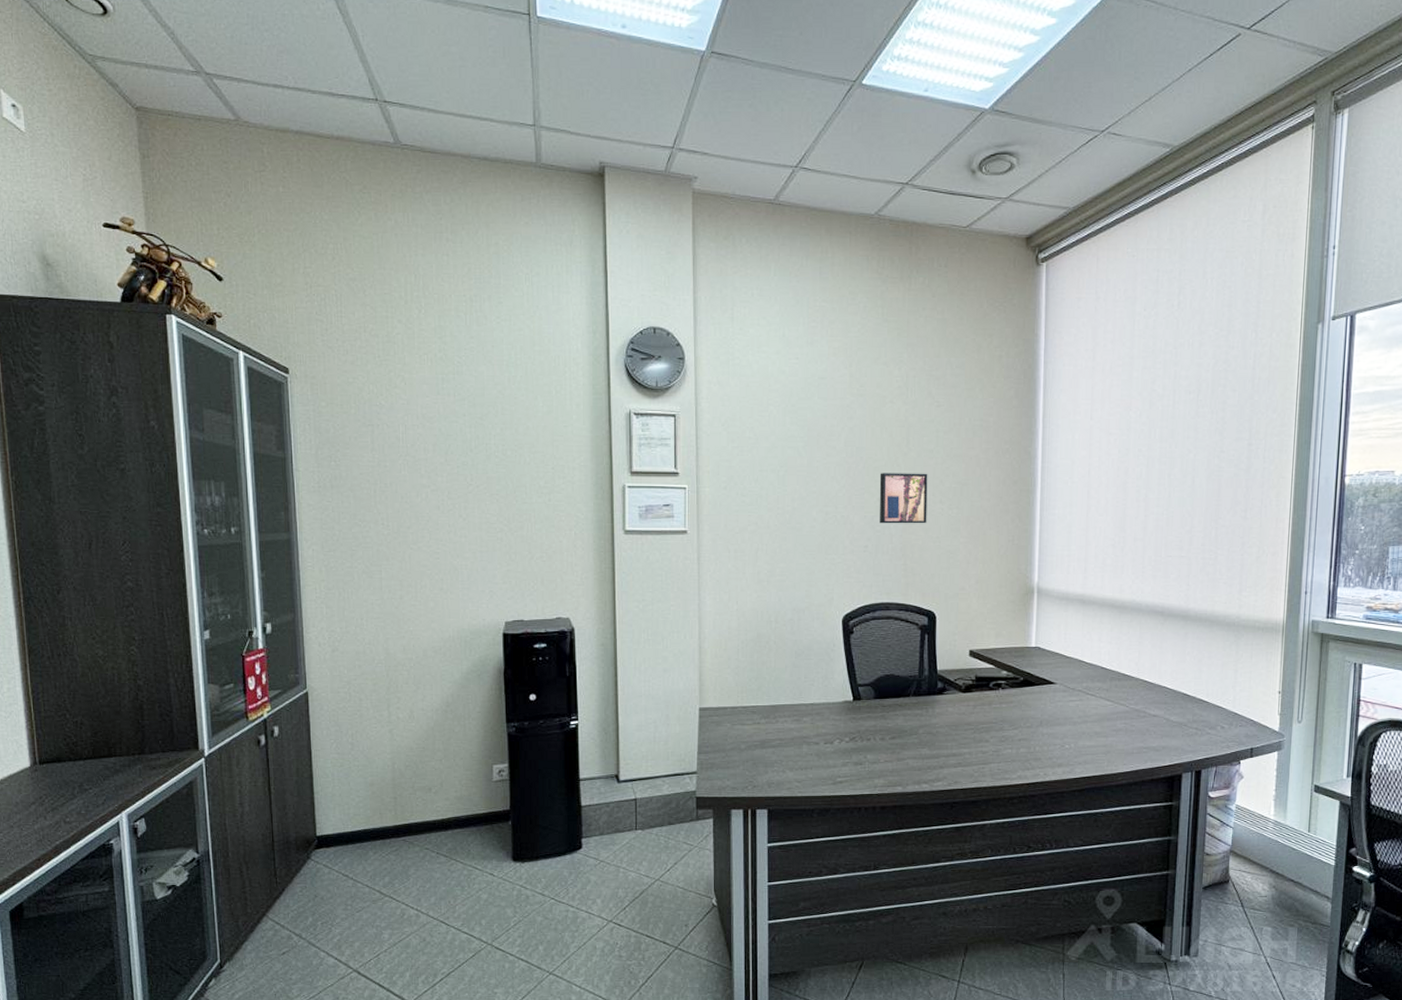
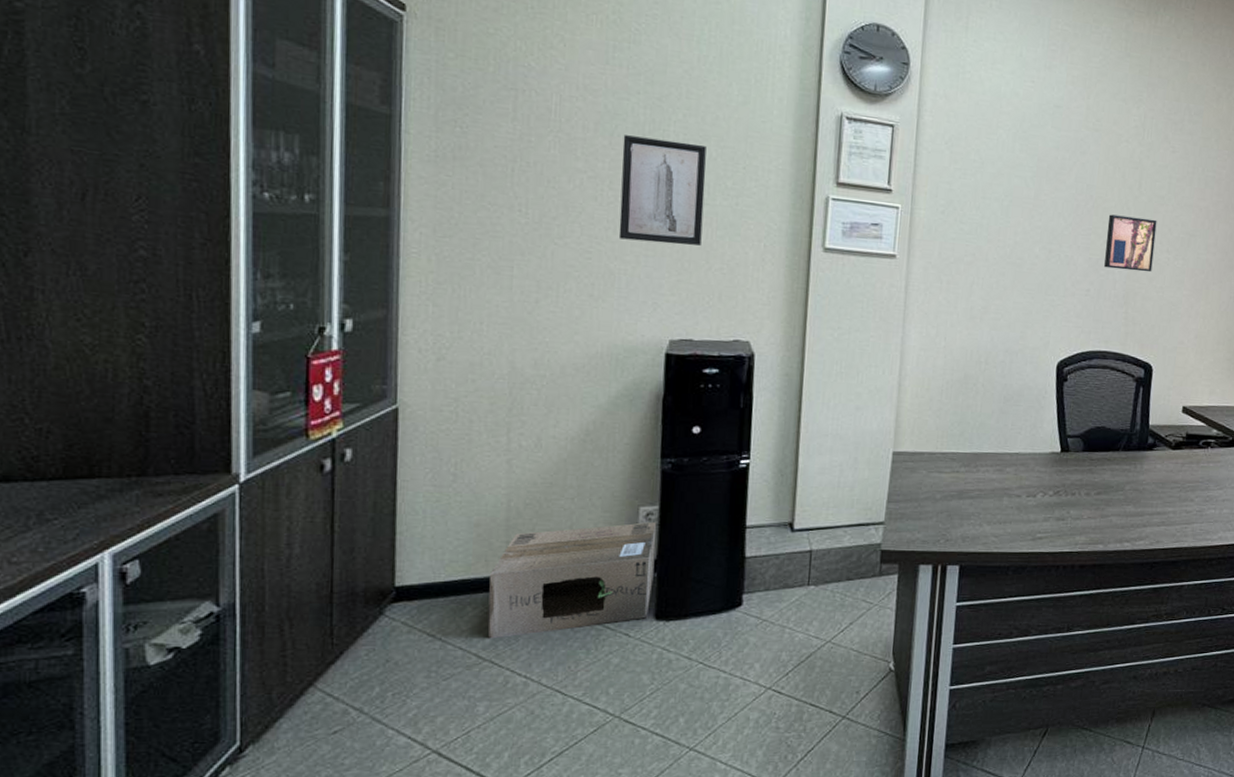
cardboard box: none [384,777,509,878] -> present [487,521,657,639]
wall art: none [455,452,524,540] -> present [618,135,706,246]

